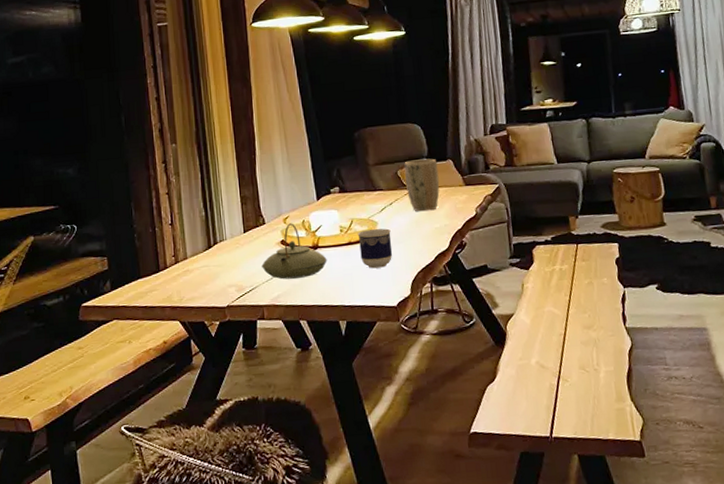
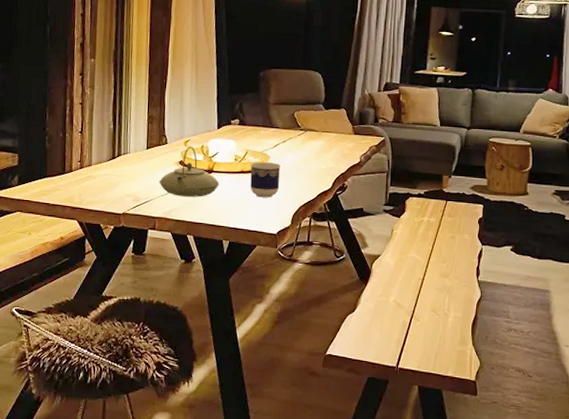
plant pot: present [404,158,440,212] -> none [300,104,332,153]

